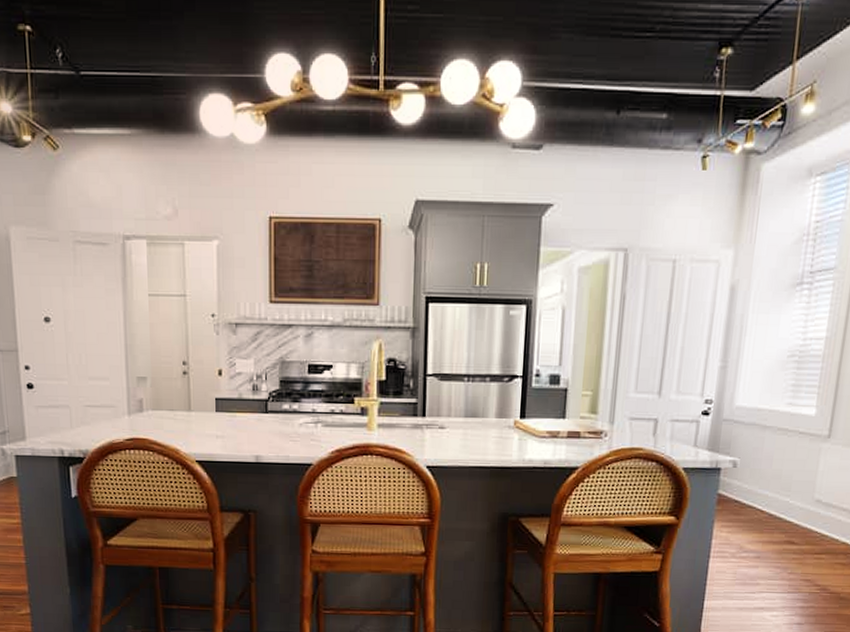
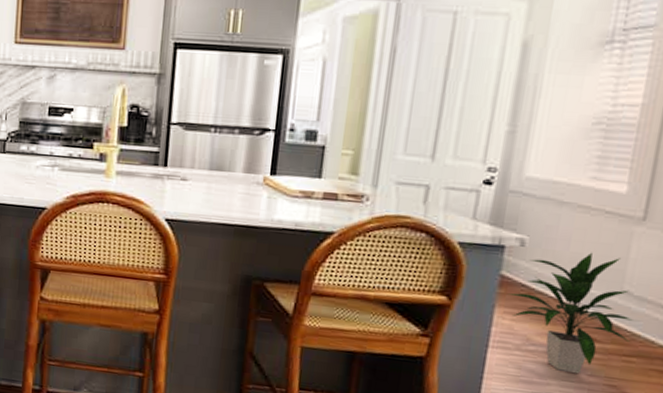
indoor plant: none [726,468,823,573] -> present [510,252,635,374]

